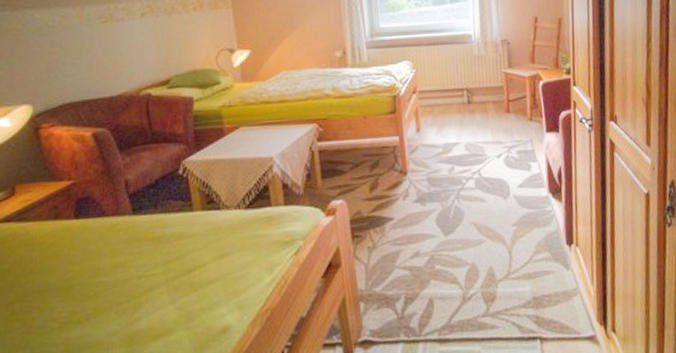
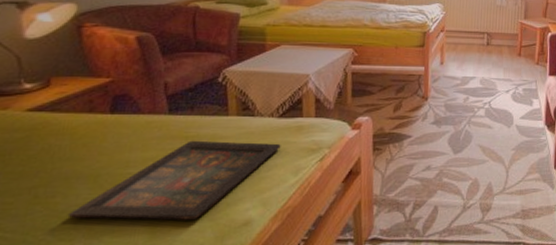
icon panel: none [45,237,251,334] -> present [67,140,281,220]

